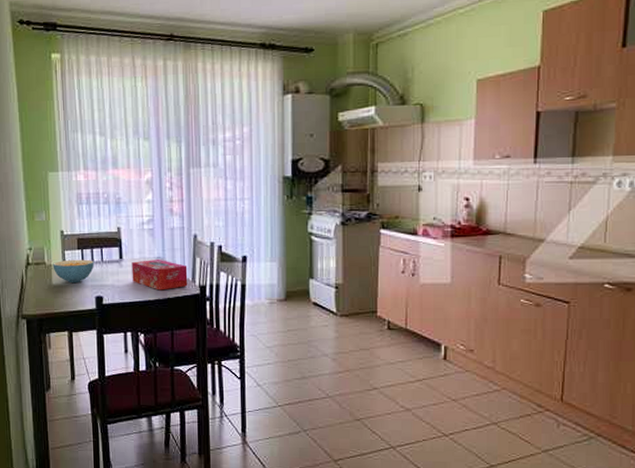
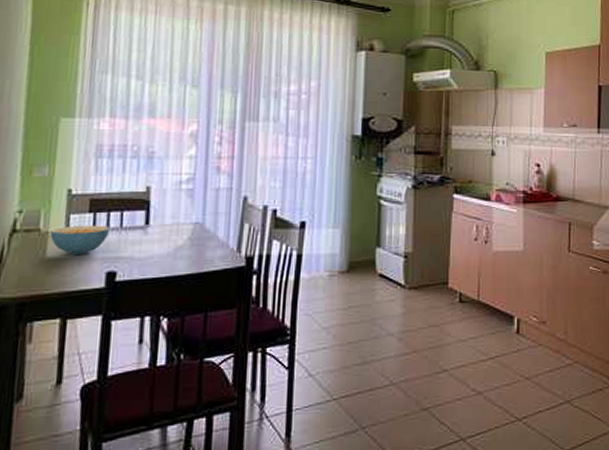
tissue box: present [132,258,188,291] -> none [159,224,233,263]

